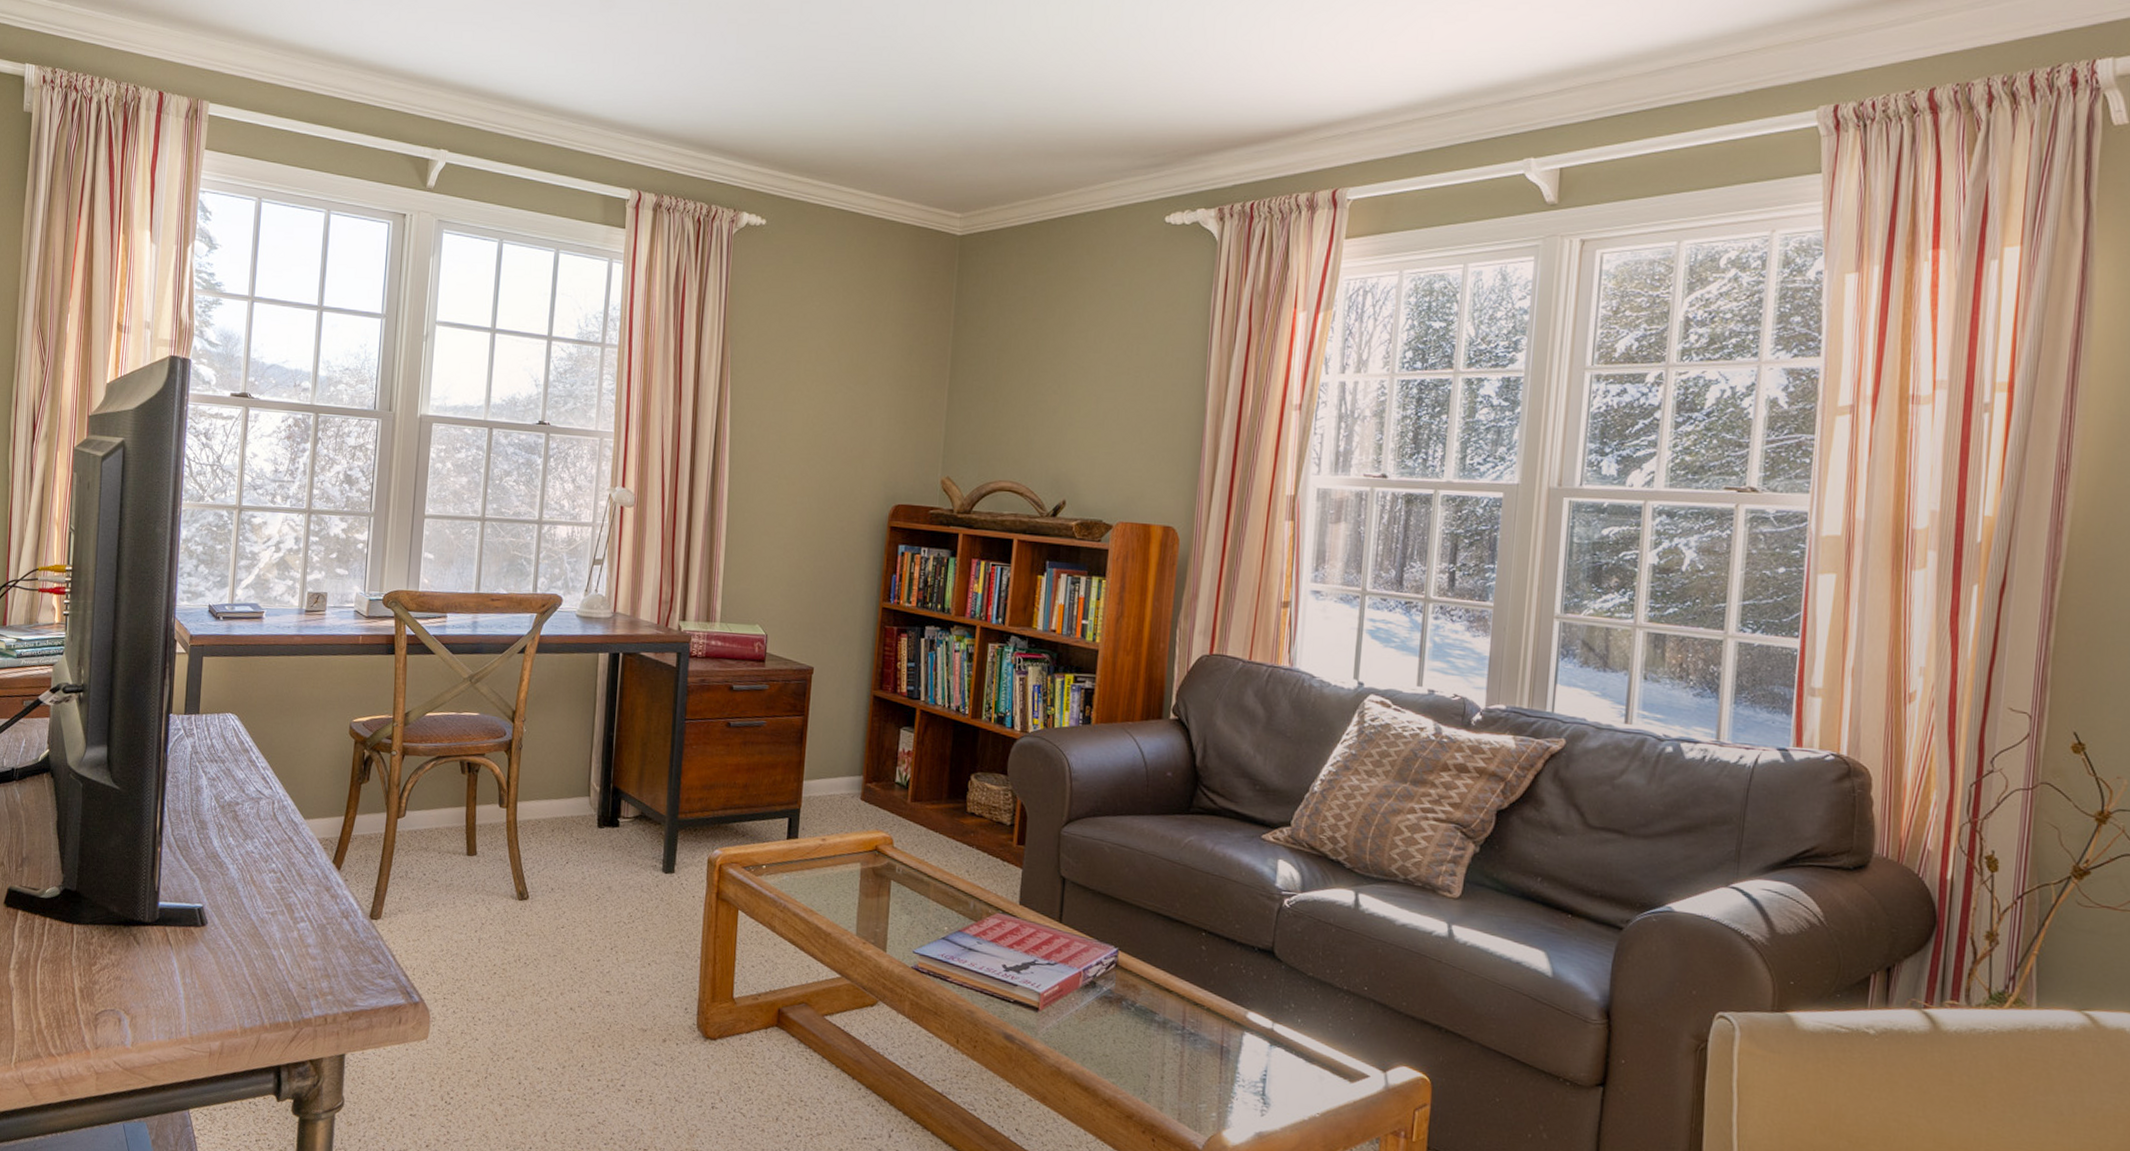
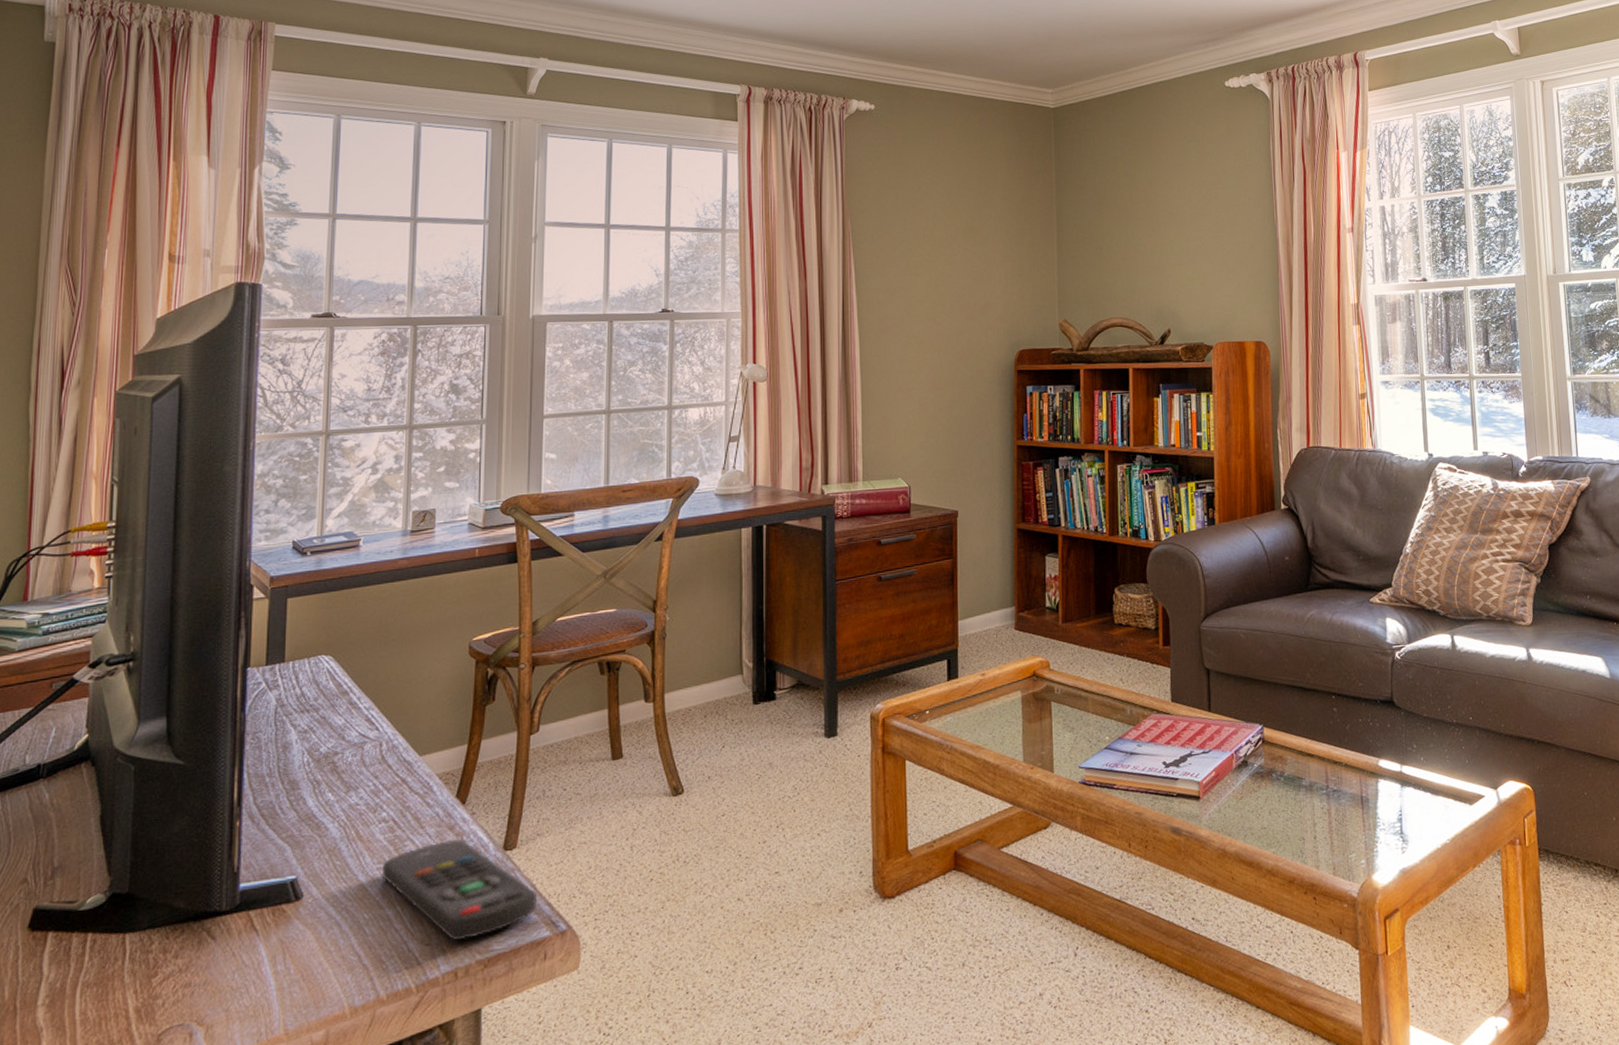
remote control: none [269,899,396,991] -> present [381,838,537,940]

